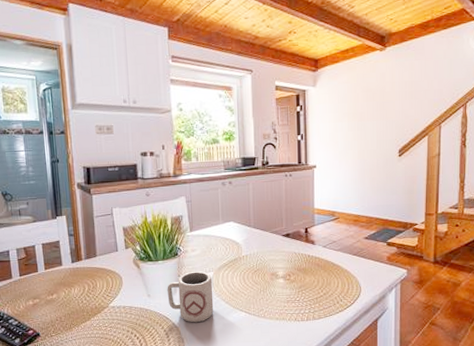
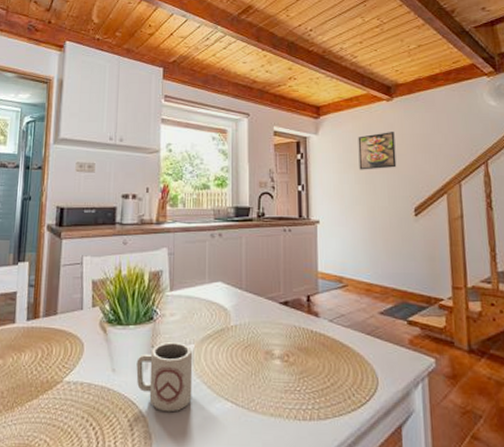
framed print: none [352,81,386,118] -> present [358,132,397,170]

